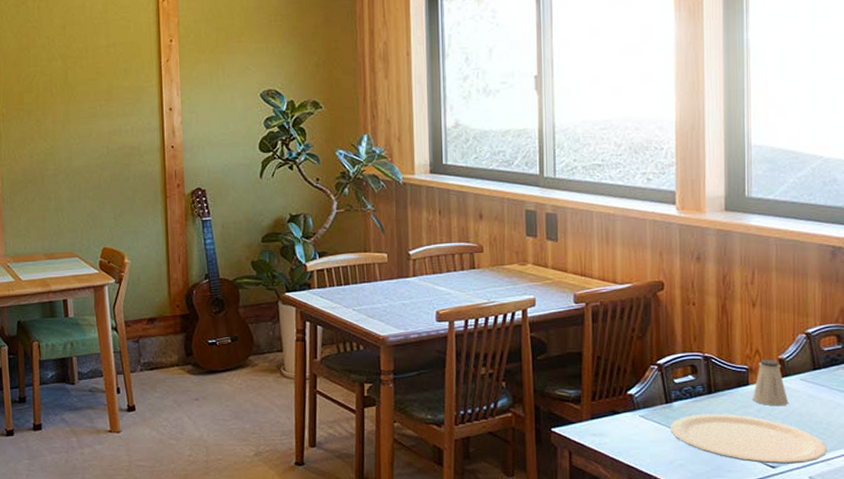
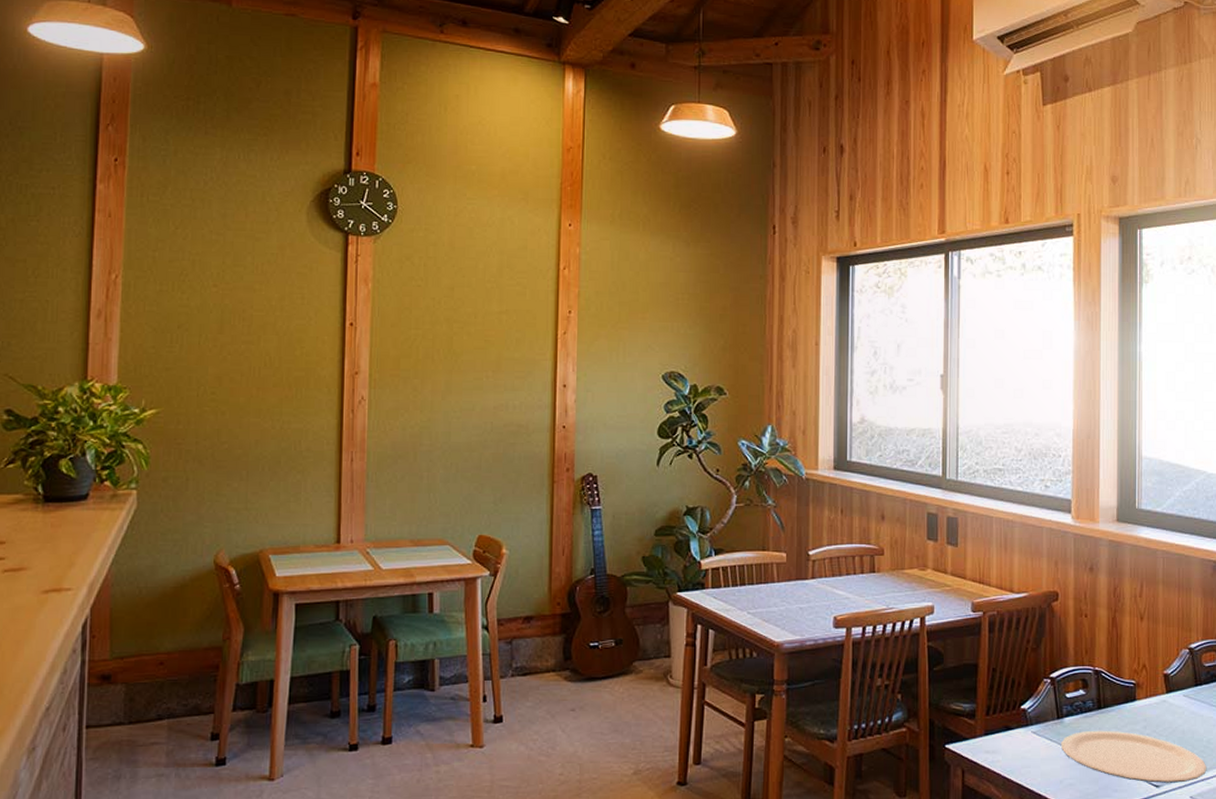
saltshaker: present [753,359,789,406] -> none [1139,675,1173,723]

